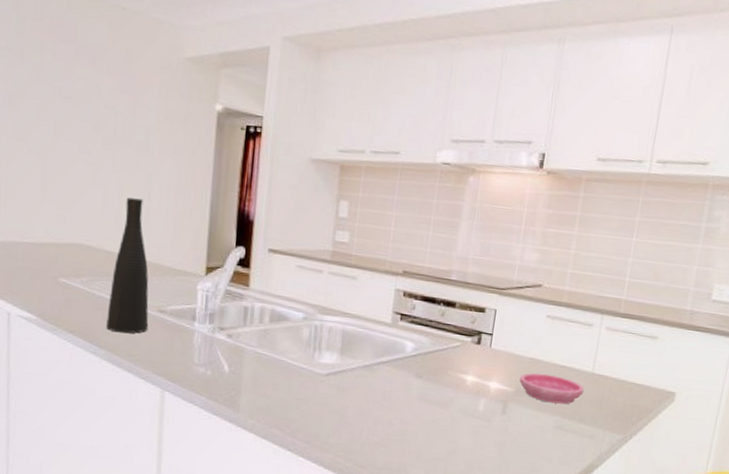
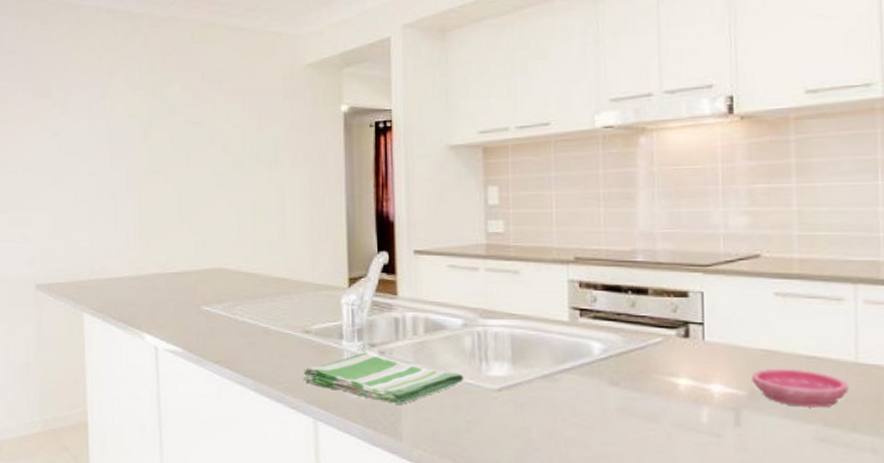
vase: present [106,197,149,334] -> none [251,214,294,359]
dish towel: none [154,334,299,382] -> present [303,352,464,404]

